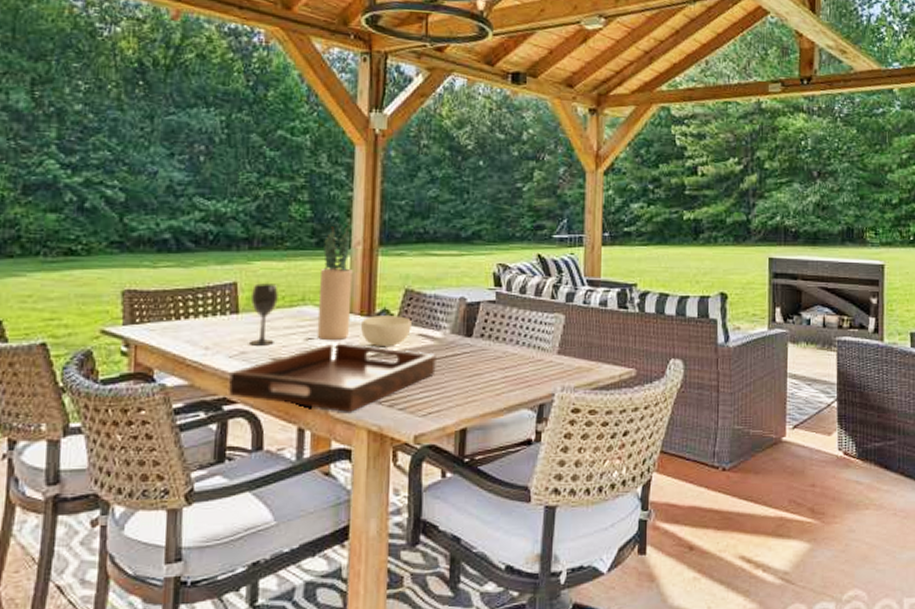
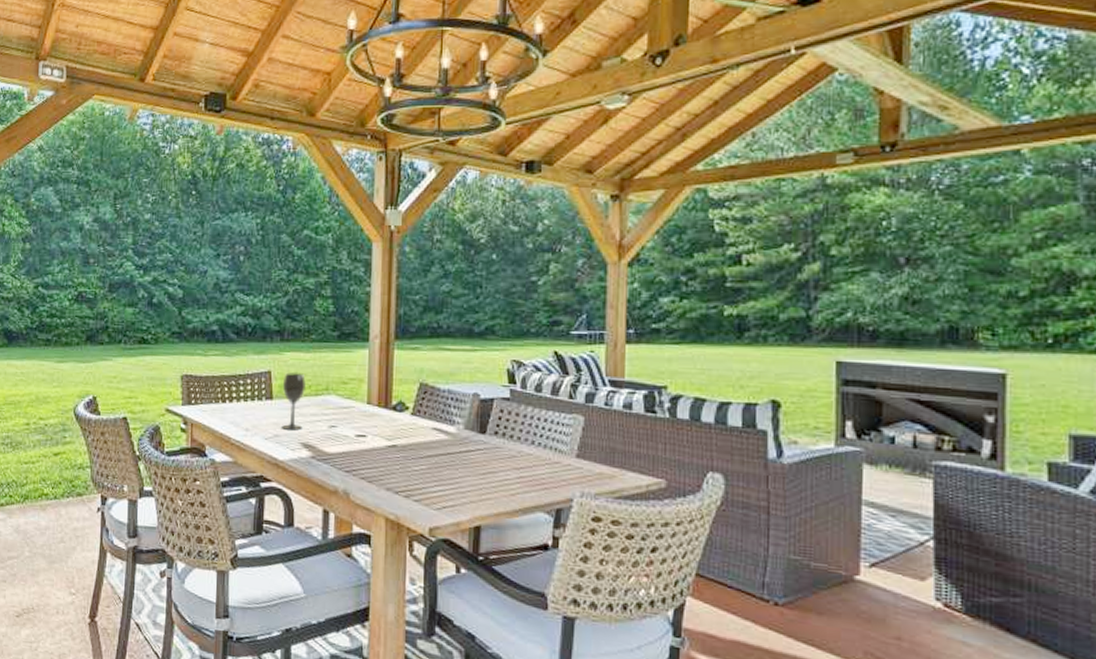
serving tray: present [227,343,436,412] -> none [264,432,450,499]
vase: present [317,221,353,340] -> none [339,315,371,429]
bowl: present [361,315,412,348] -> none [379,407,426,439]

